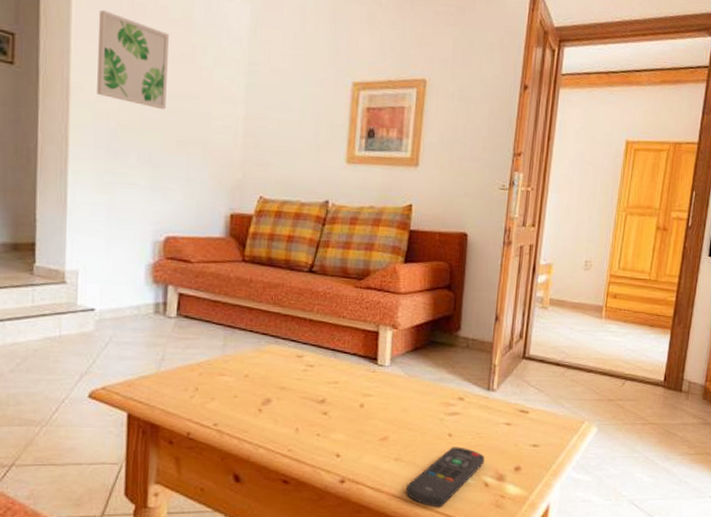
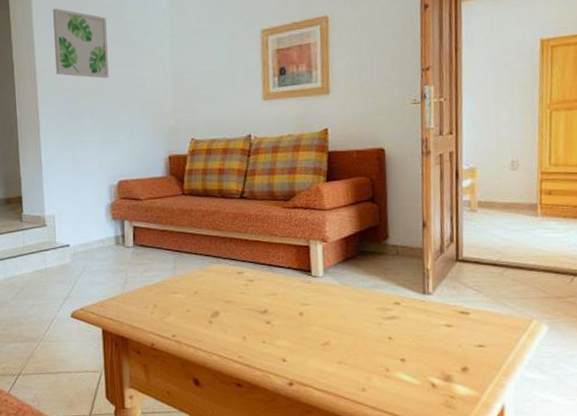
remote control: present [405,446,485,507] -> none [352,349,429,408]

